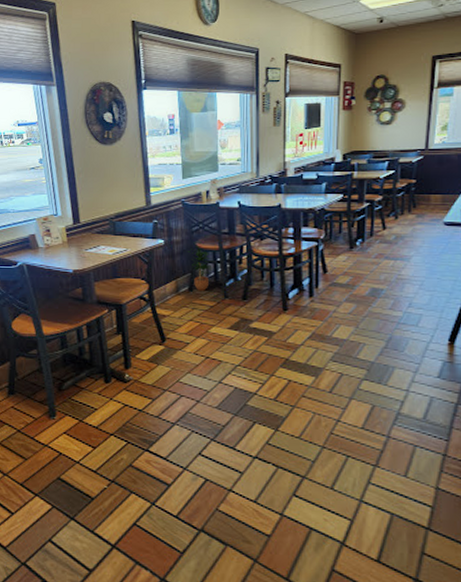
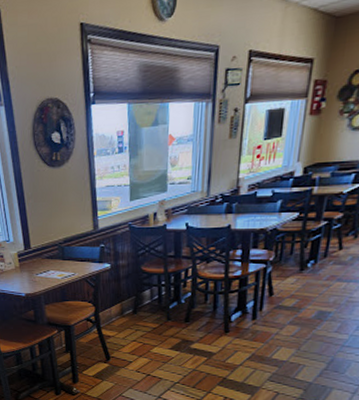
potted plant: present [187,246,212,291] -> none [132,270,156,313]

